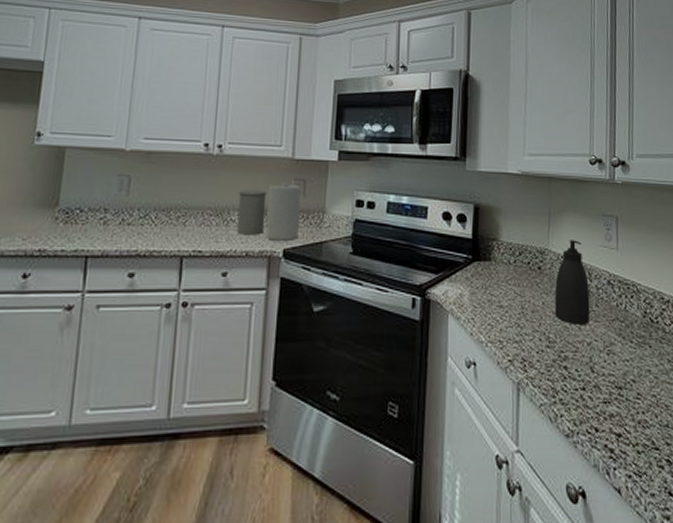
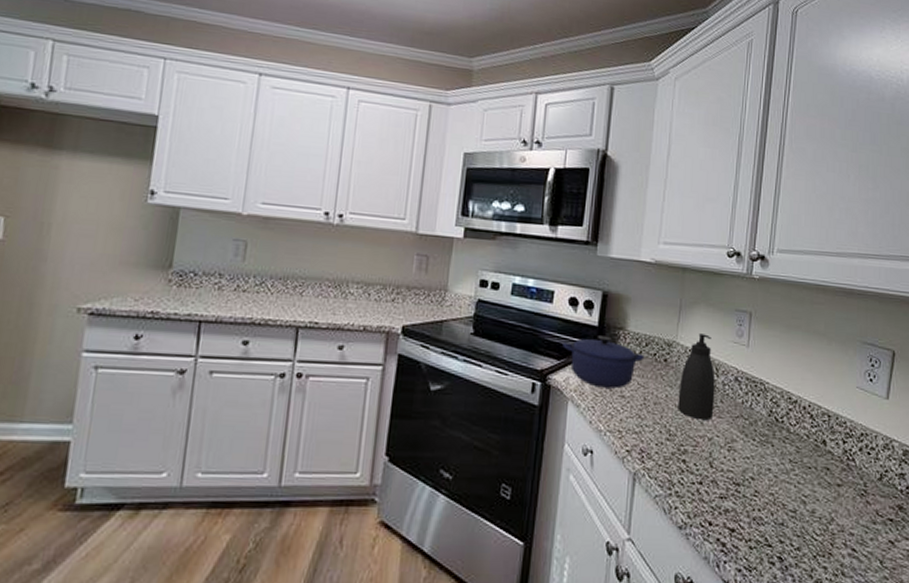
canister: present [236,190,267,235] -> none [354,262,388,310]
paper towel holder: present [266,183,301,241] -> none [385,258,423,318]
cooking pot: none [439,248,519,299] -> present [562,335,645,389]

